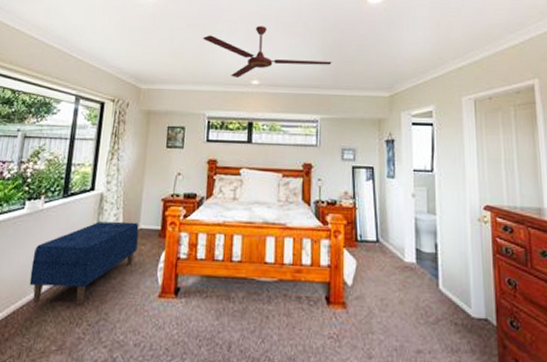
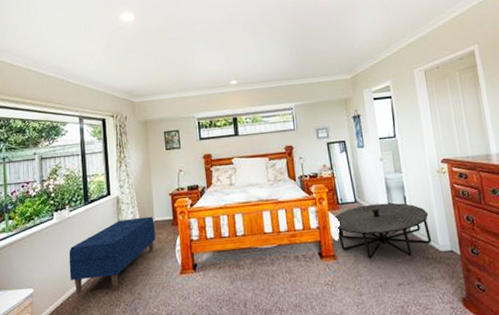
ceiling fan: present [202,26,332,77] -> none [181,31,298,81]
merry-go-round: none [349,247,464,319] -> present [334,203,432,259]

